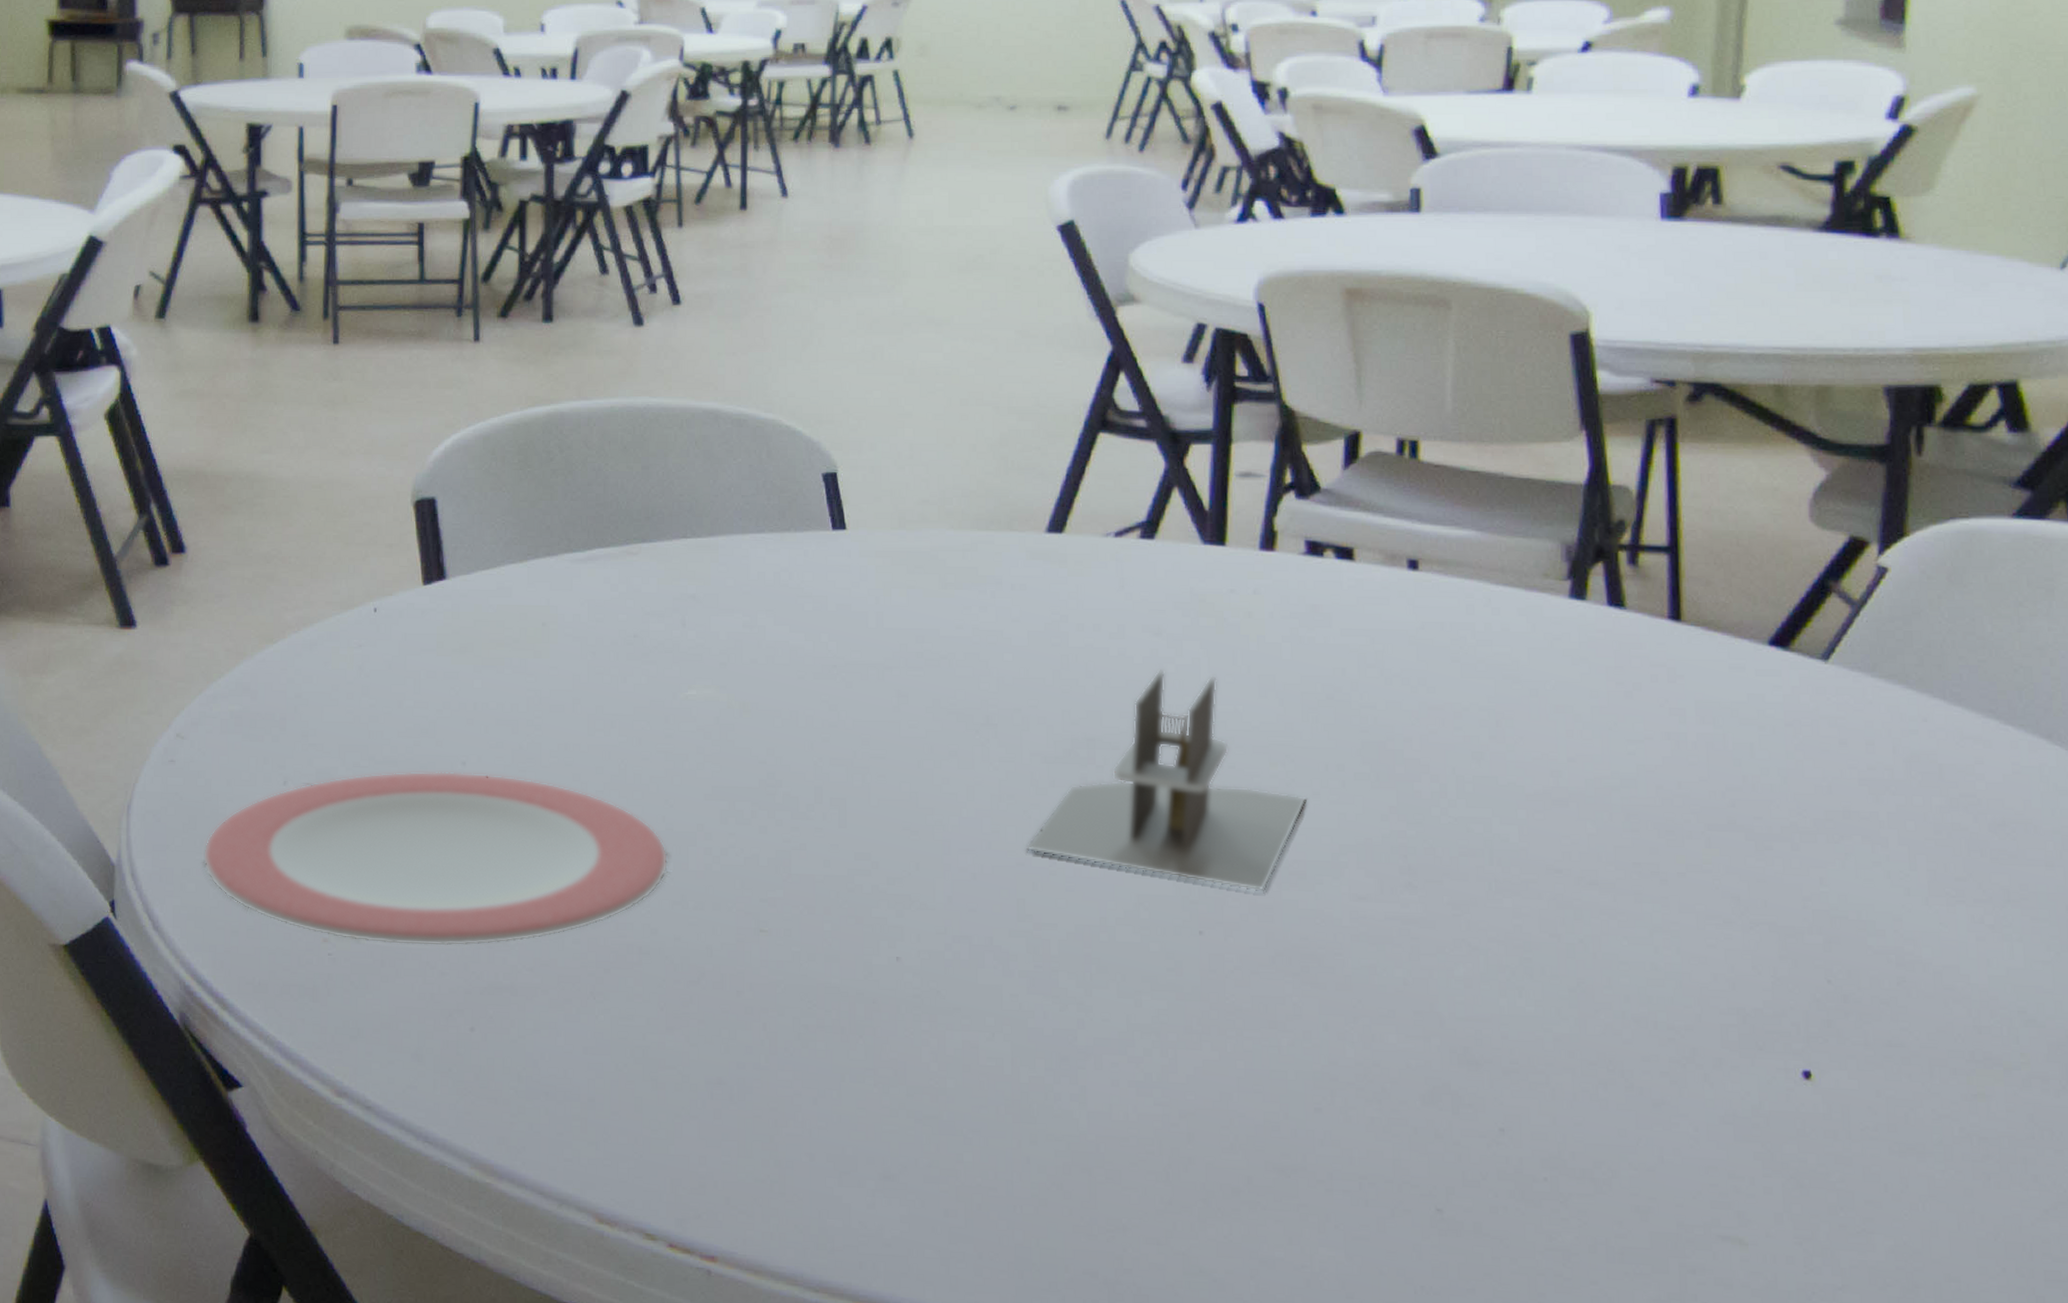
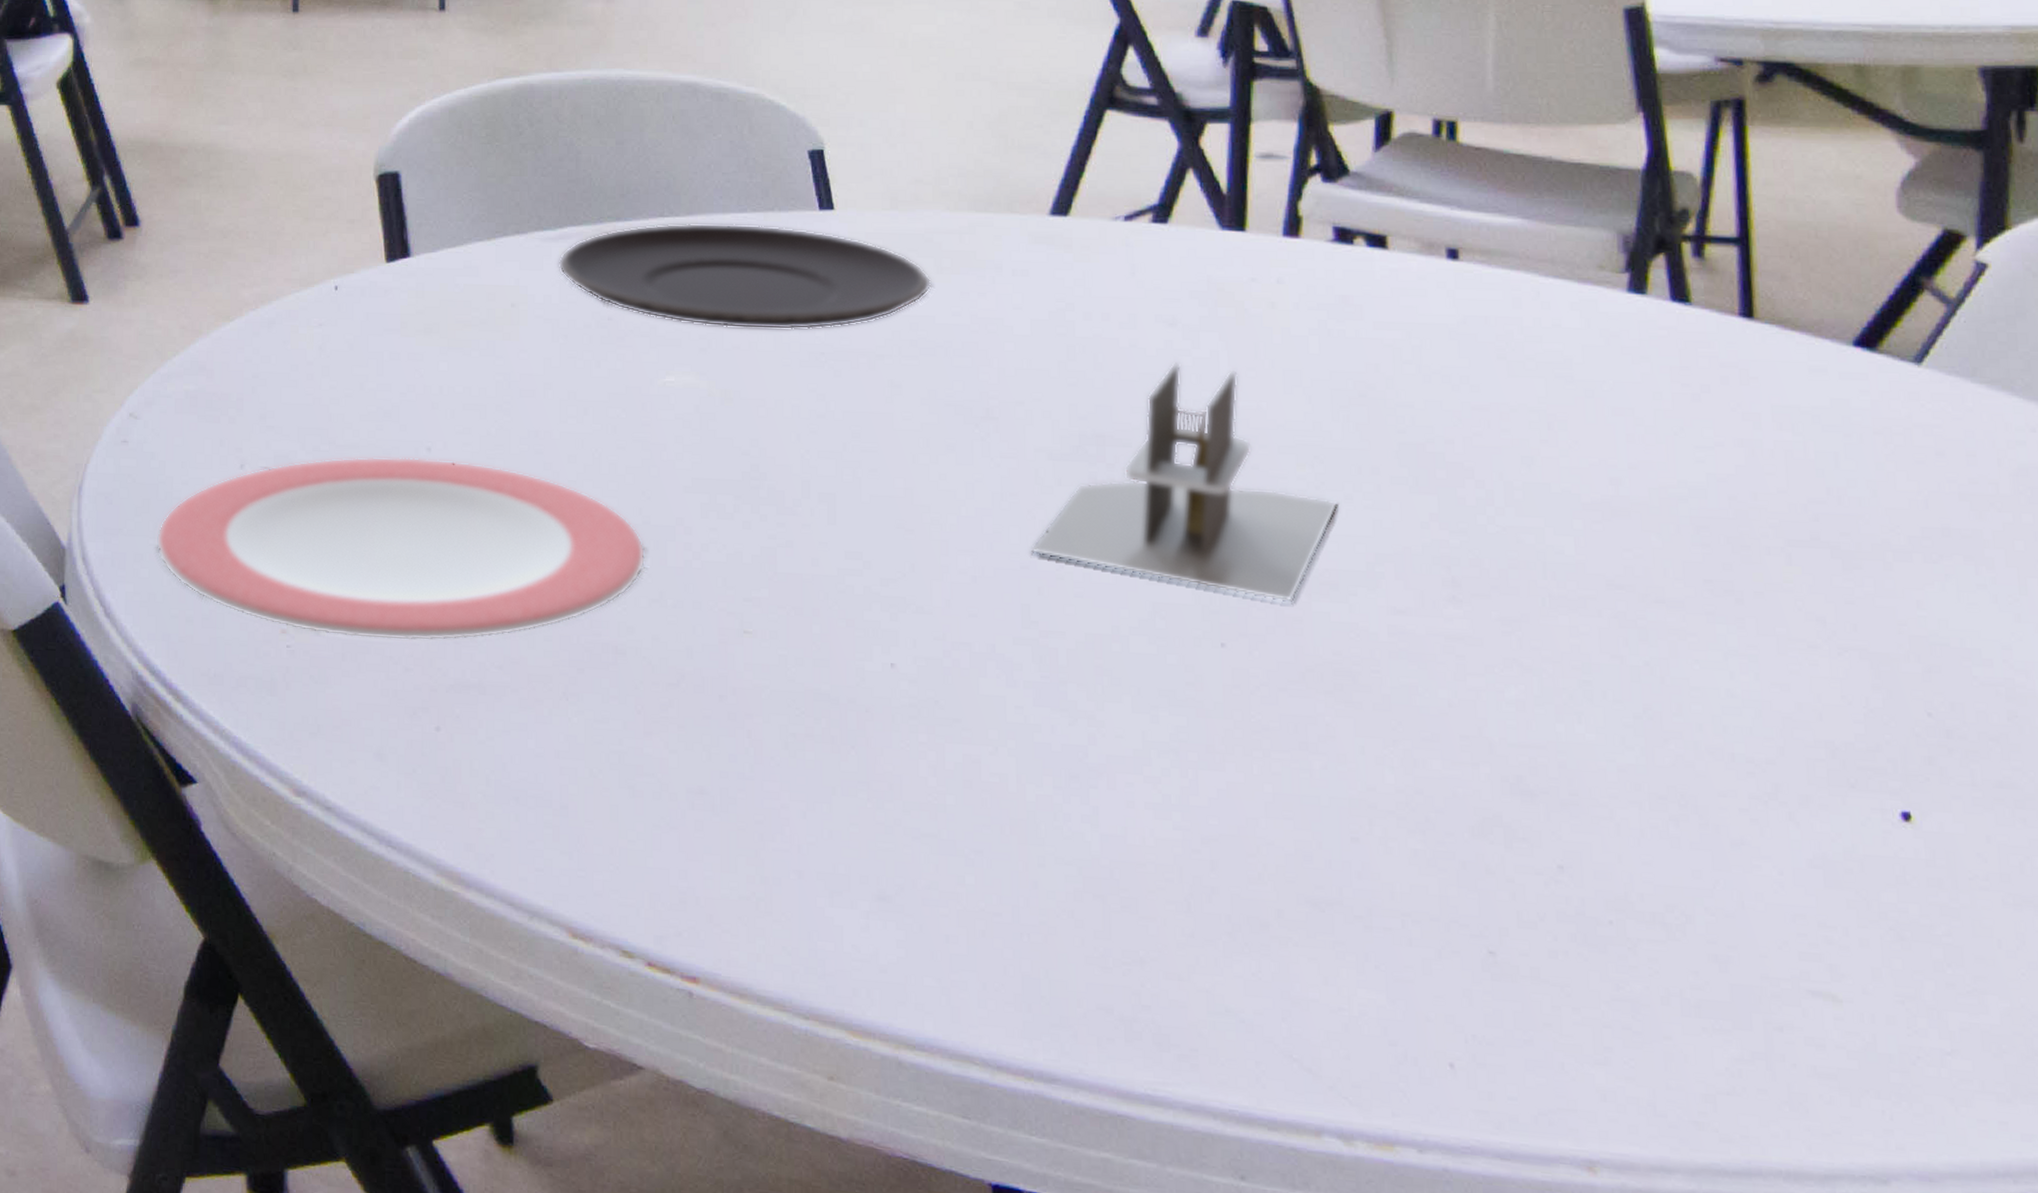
plate: none [586,543,937,645] -> present [558,223,932,330]

